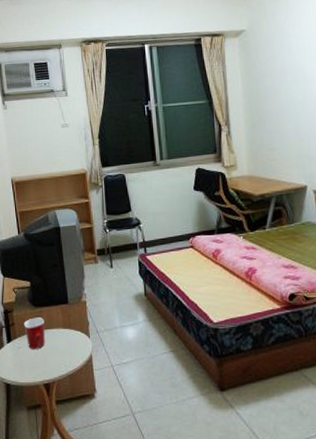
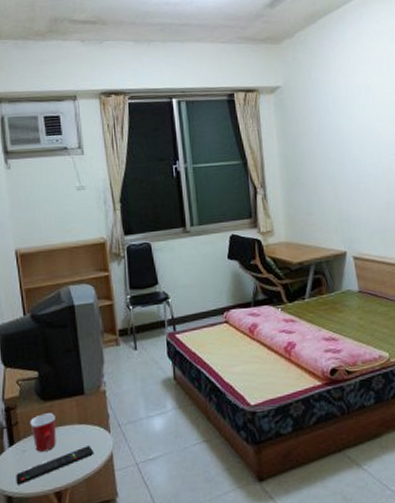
remote control: none [13,347,77,375] -> present [16,446,95,485]

